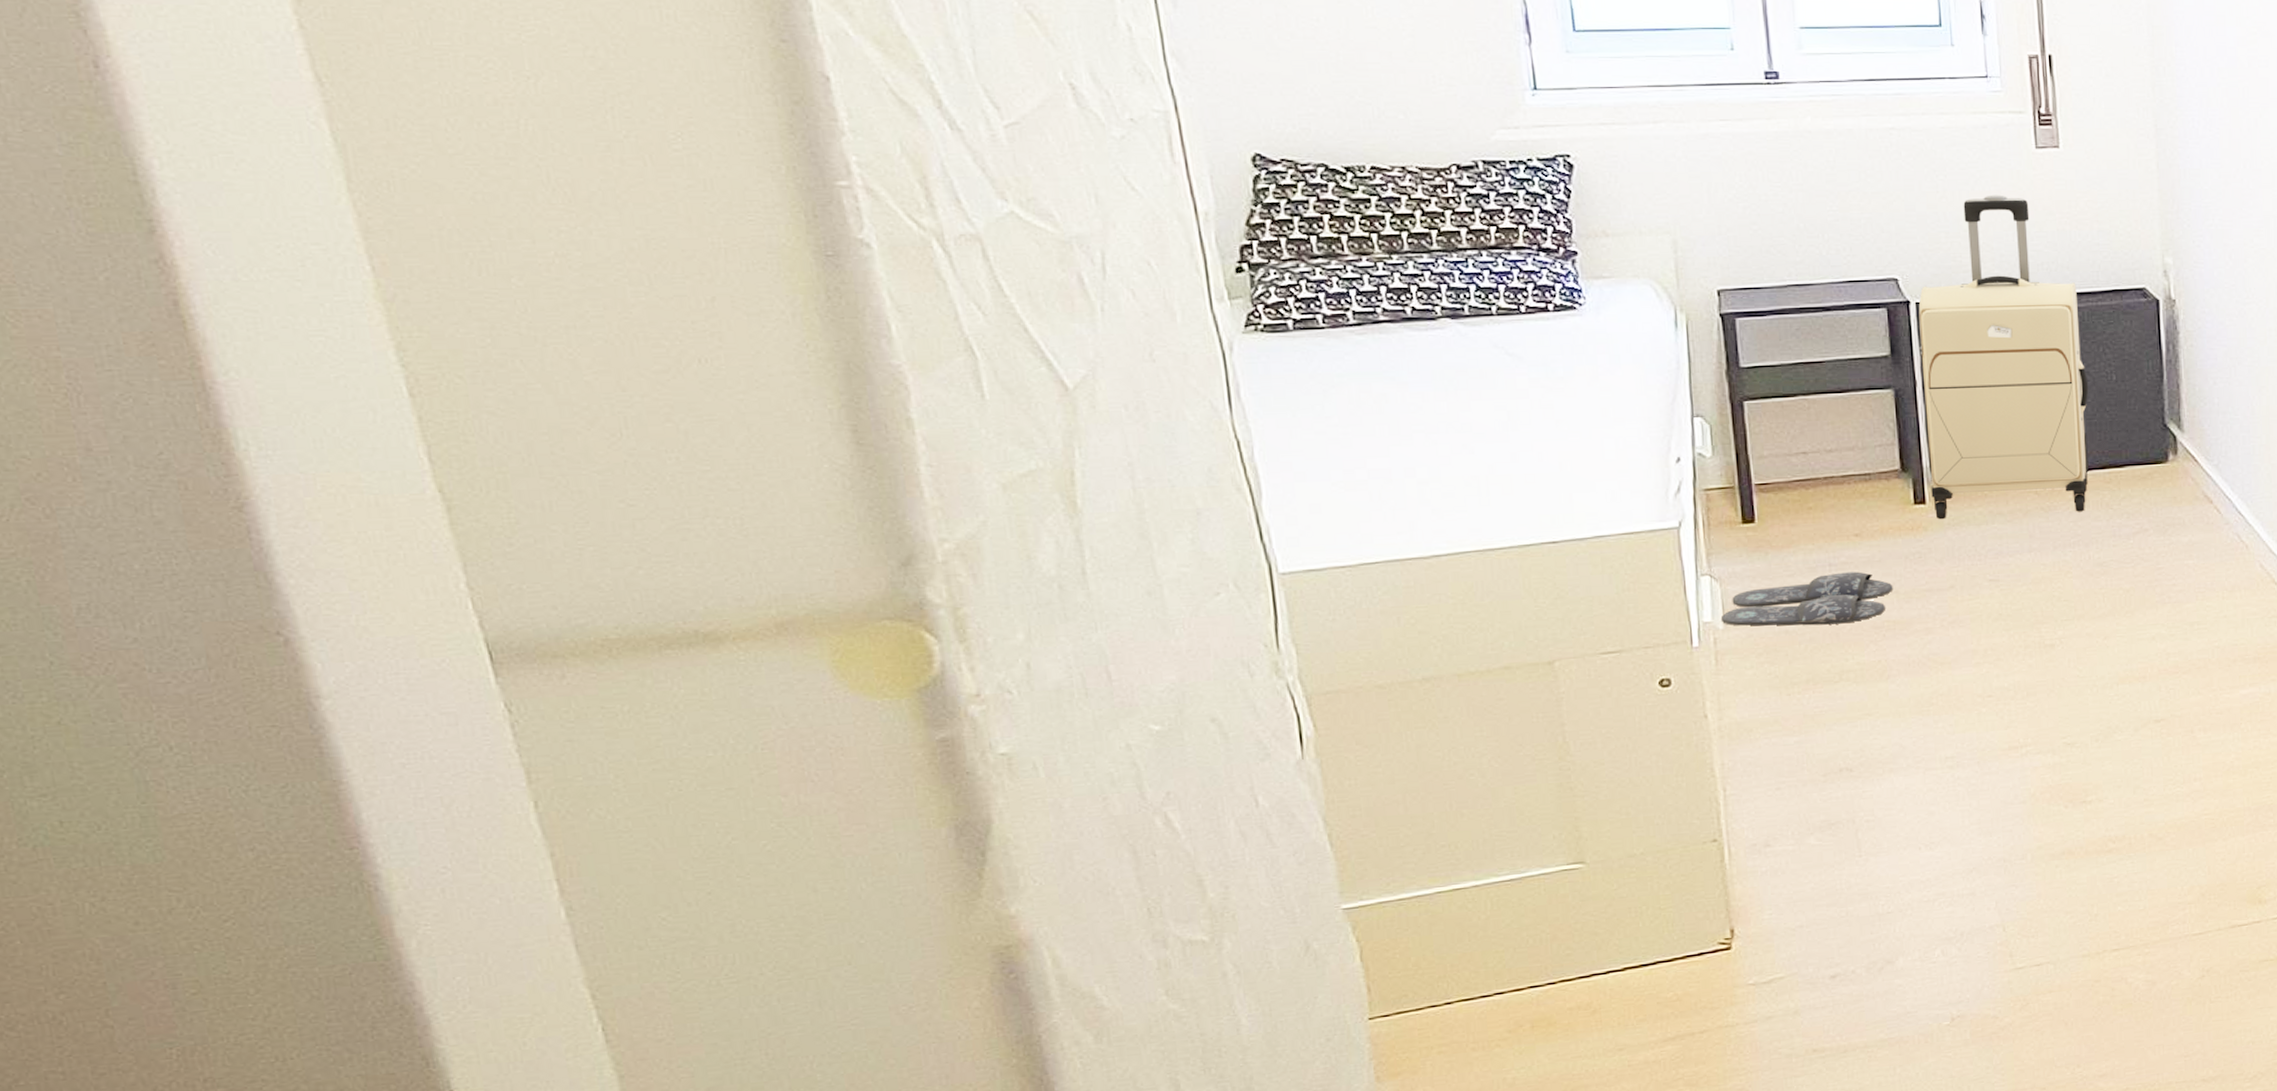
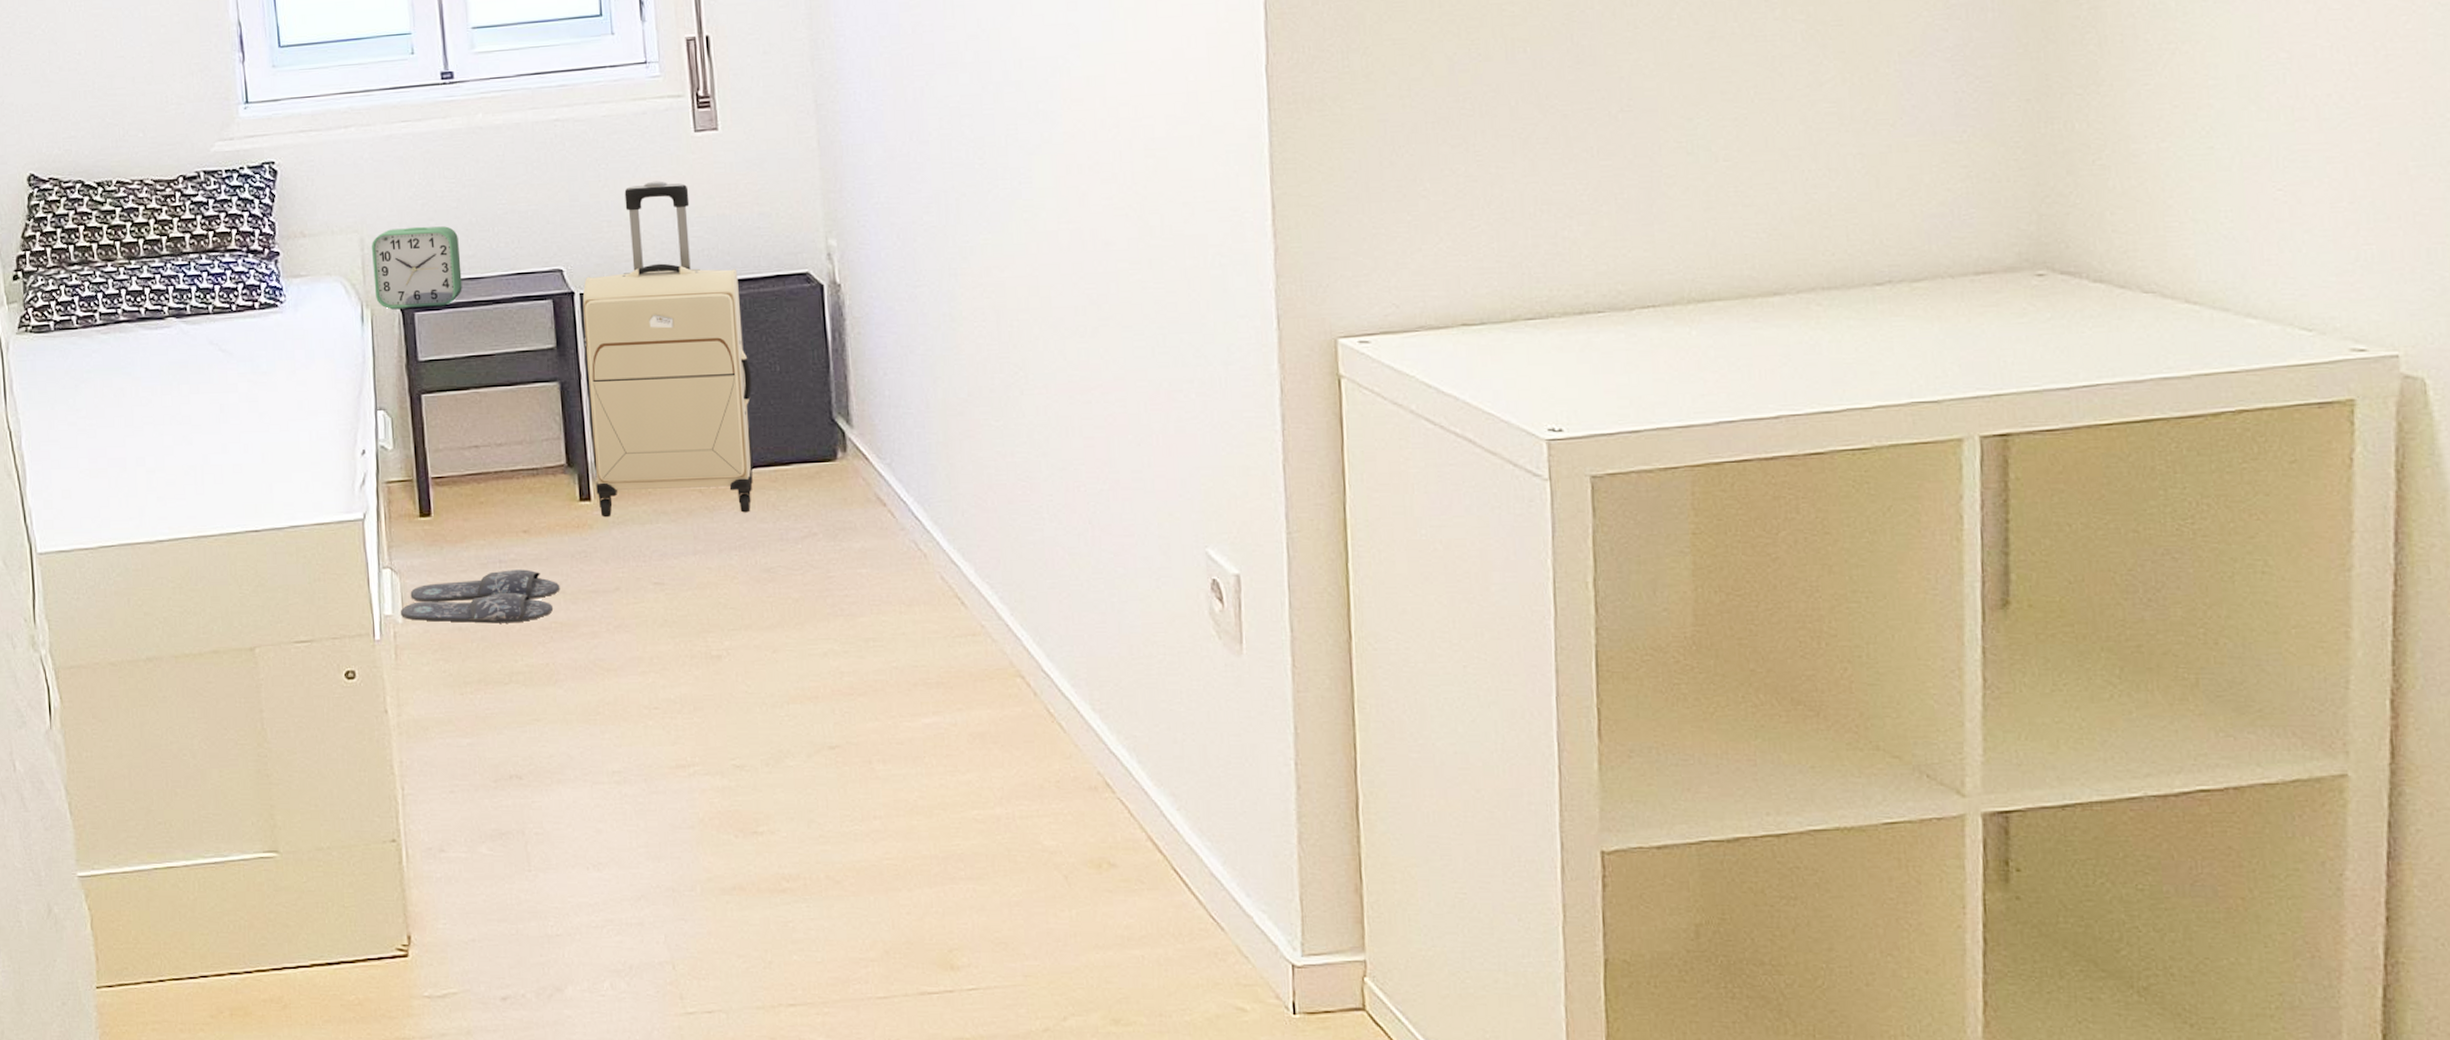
alarm clock: none [1685,230,1789,314] -> present [371,226,462,309]

